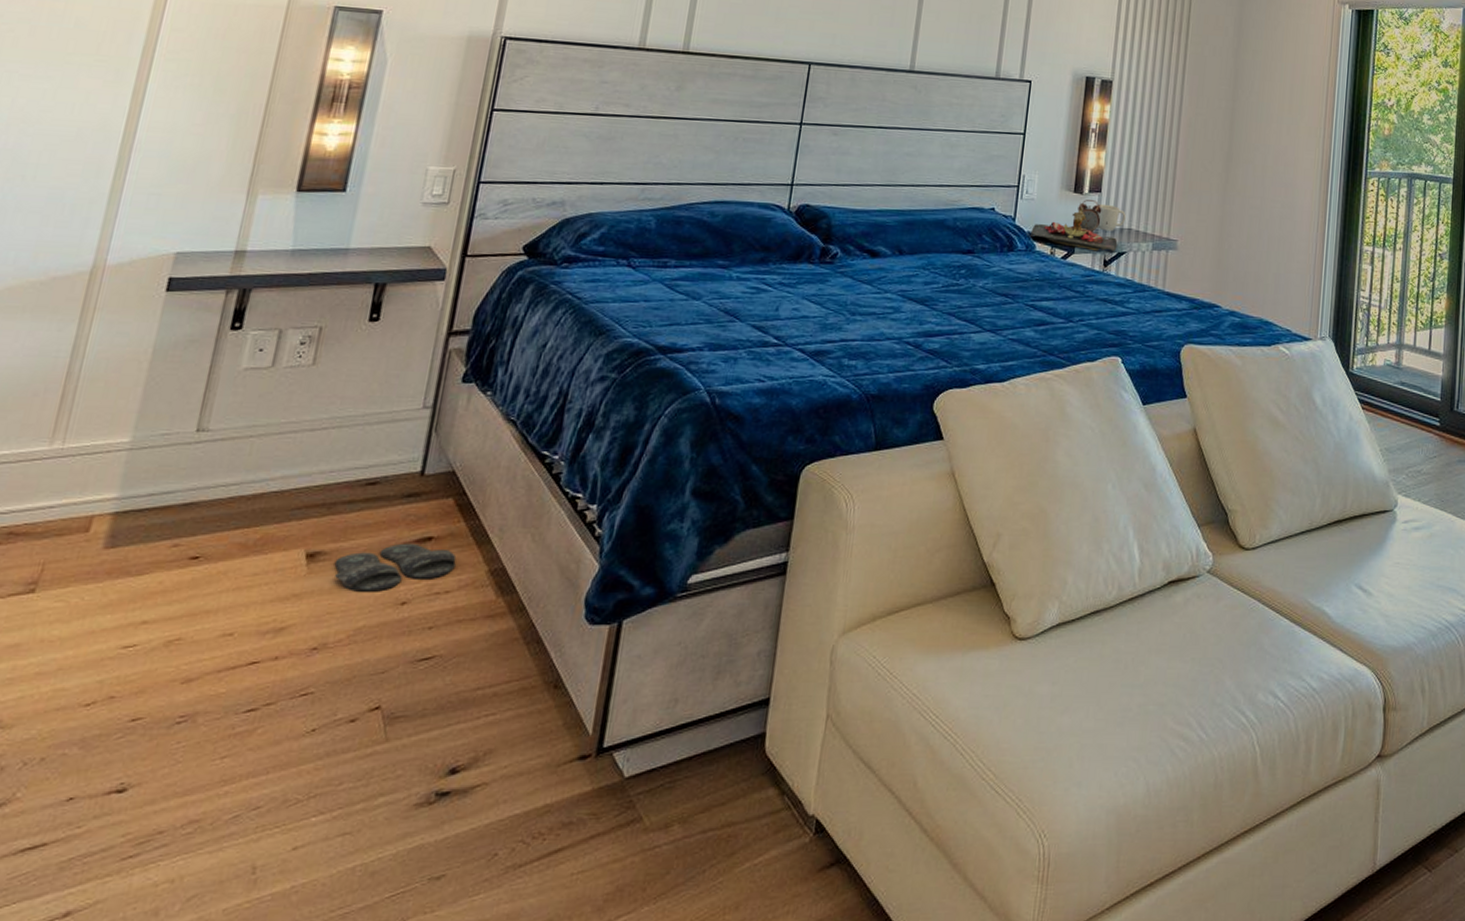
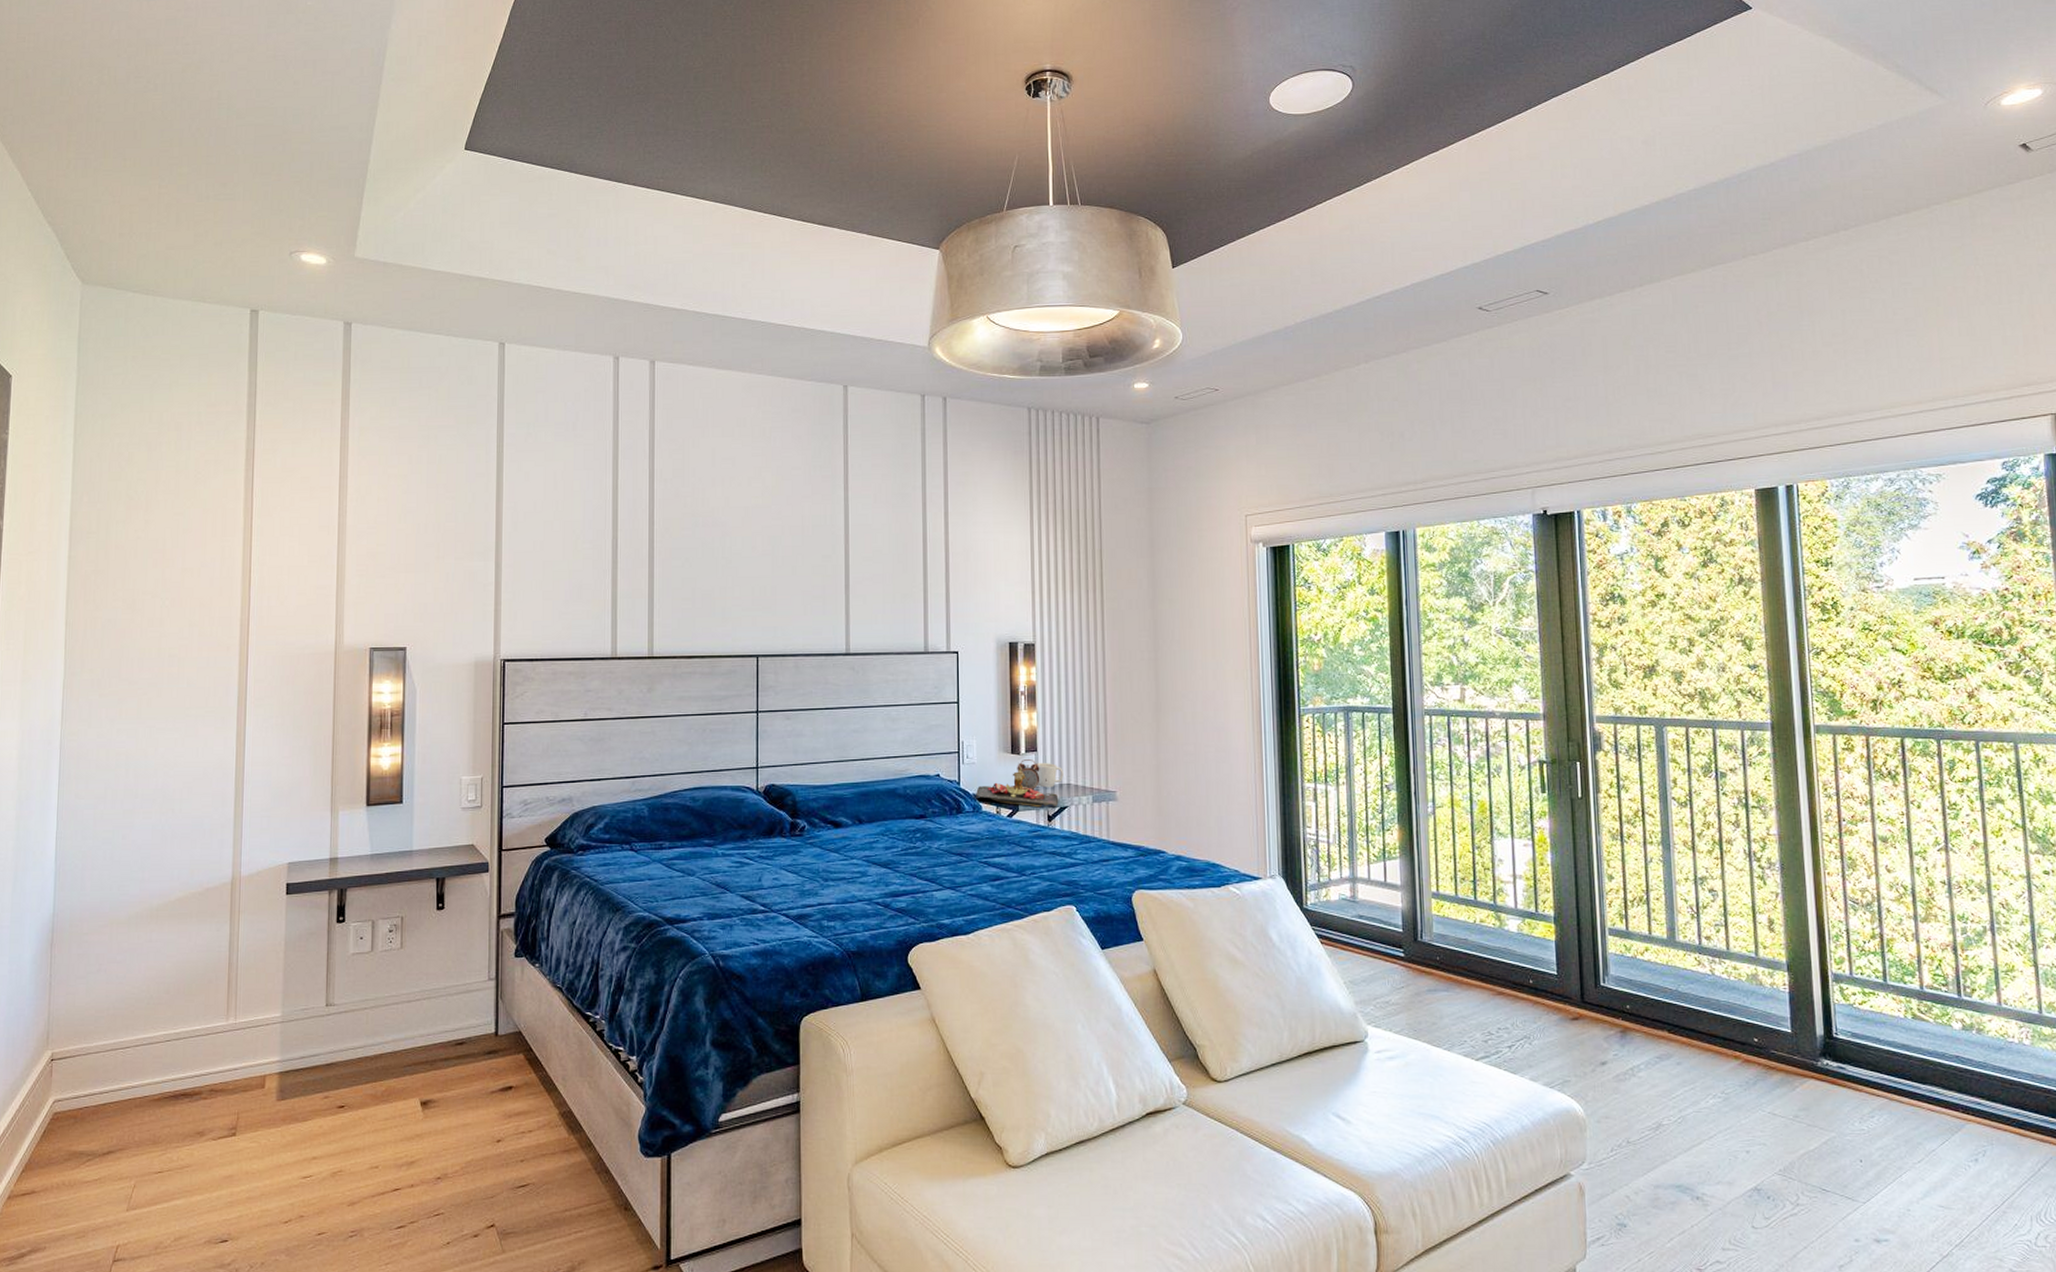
slippers: present [333,543,457,592] -> none [442,1092,533,1132]

